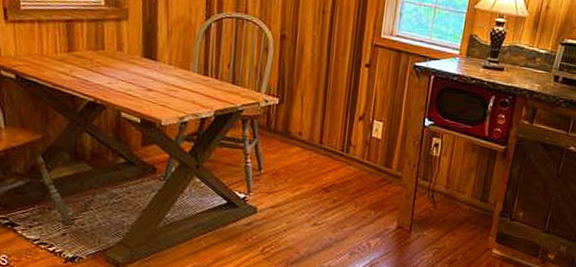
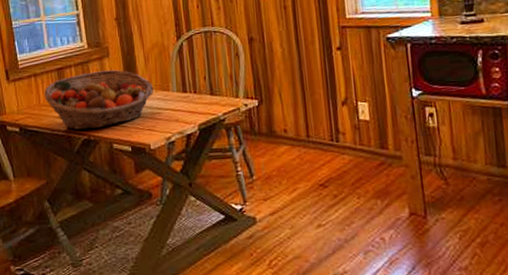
fruit basket: none [48,31,173,94] -> present [44,69,153,130]

